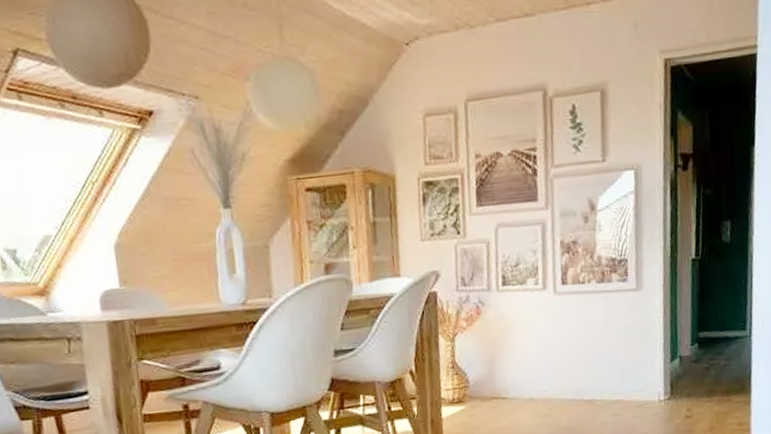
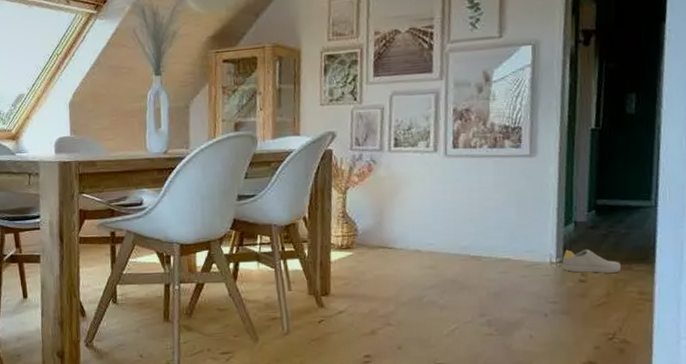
shoe: none [670,383,723,409] -> present [562,249,622,274]

